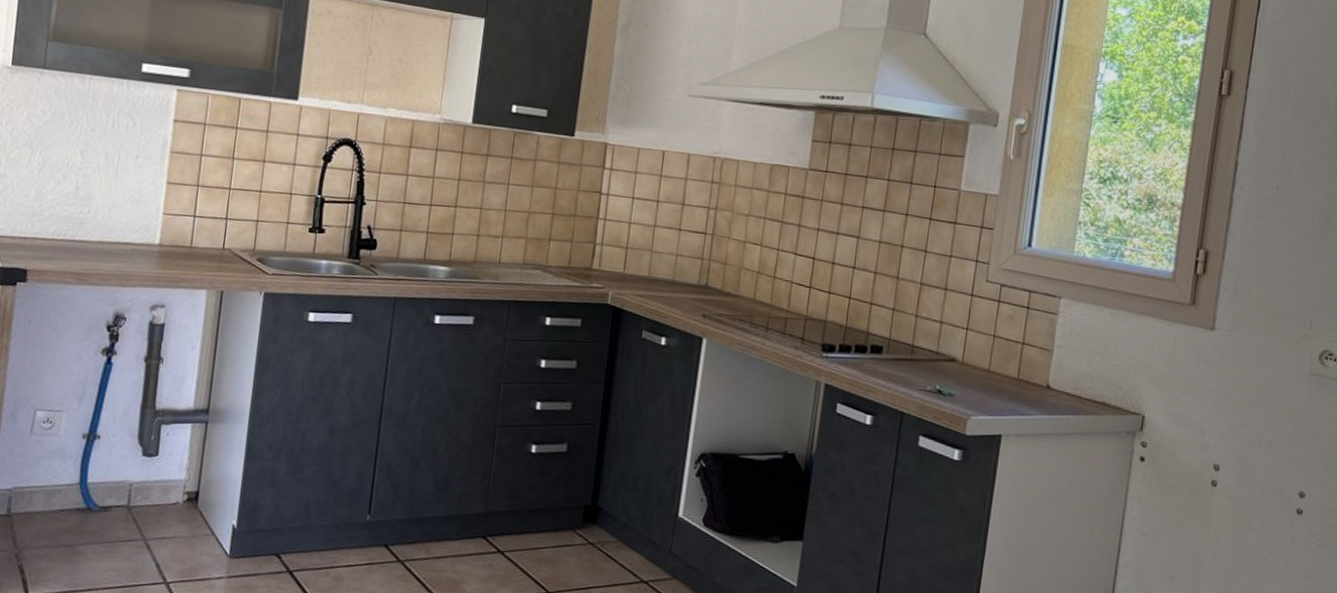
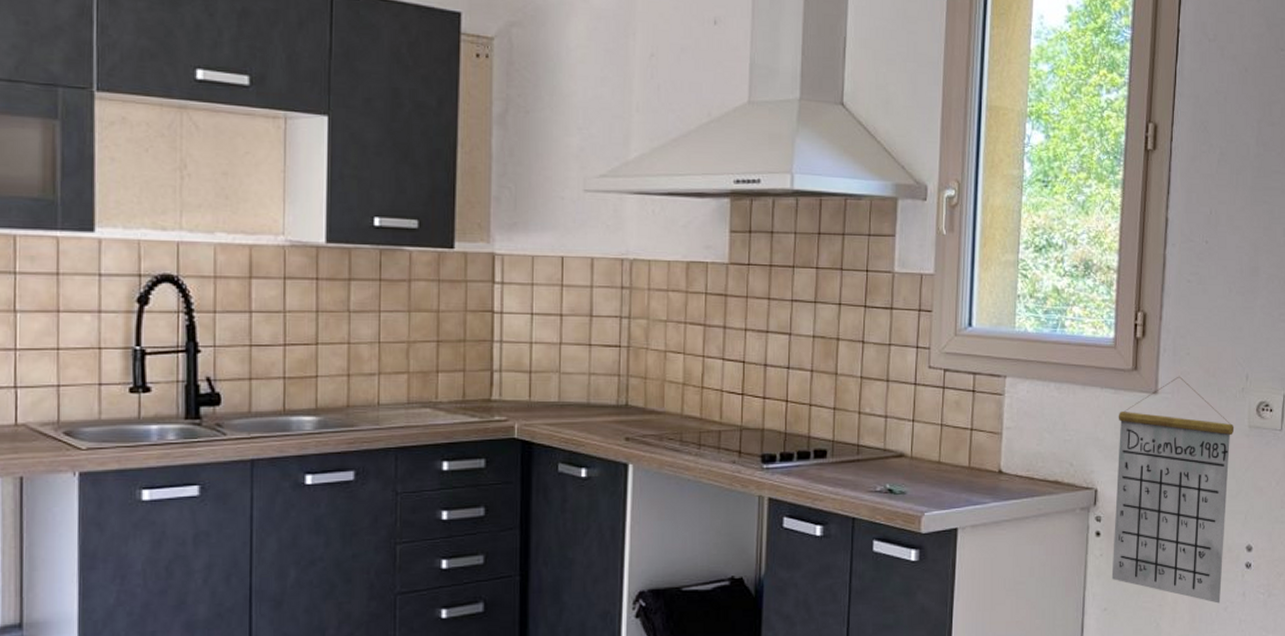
calendar: none [1153,315,1294,545] -> present [1111,376,1235,604]

